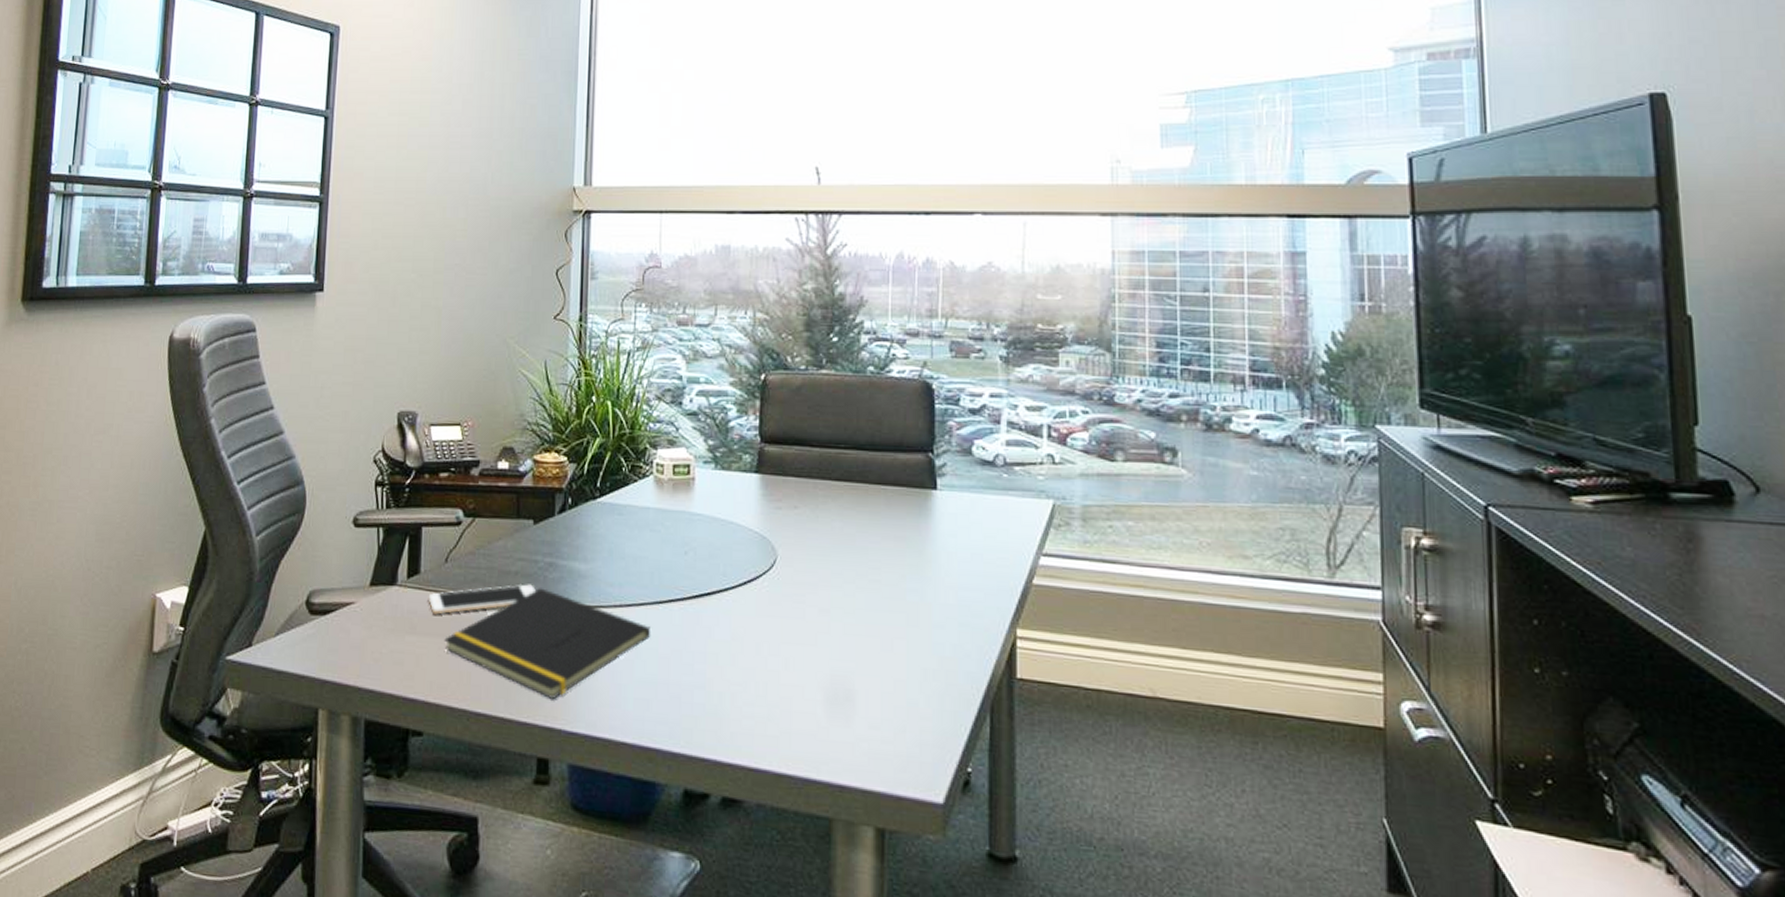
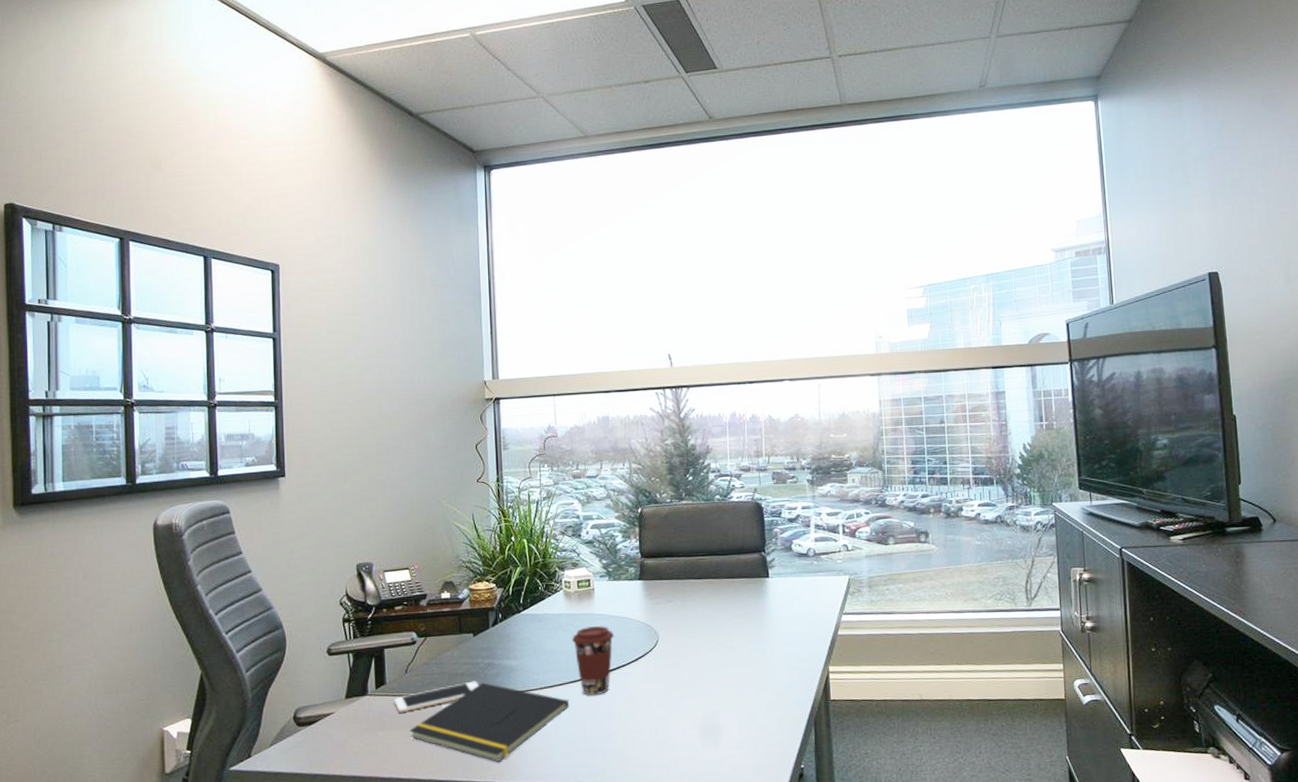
coffee cup: none [659,528,718,626] -> present [571,625,615,696]

